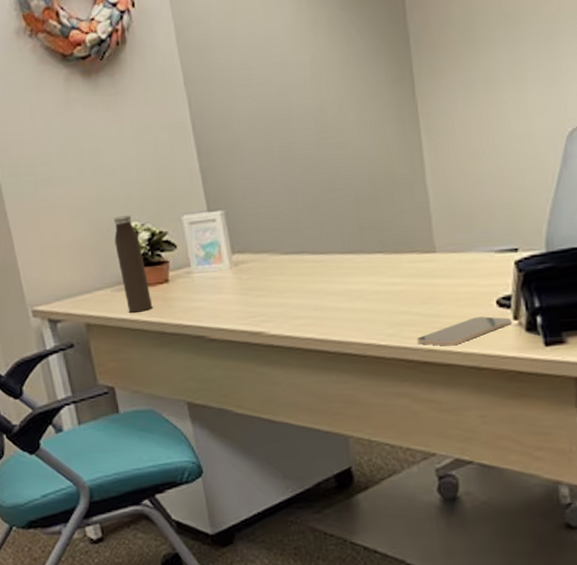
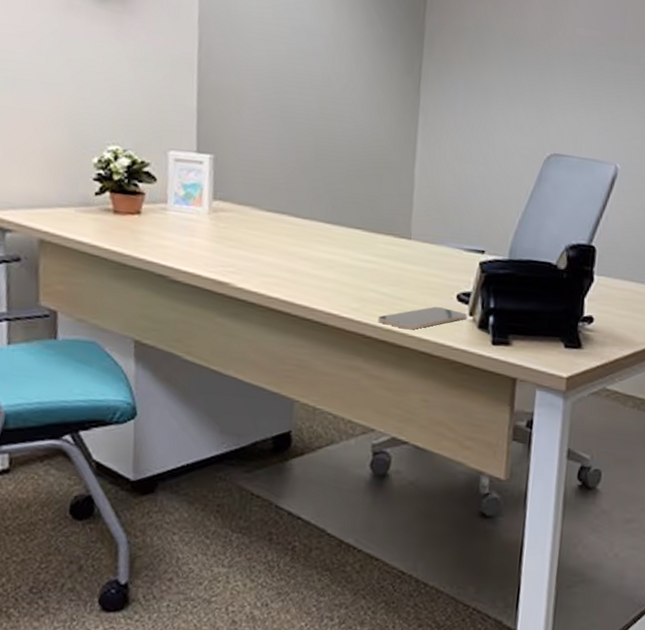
water bottle: present [113,214,153,314] -> none [89,136,118,239]

